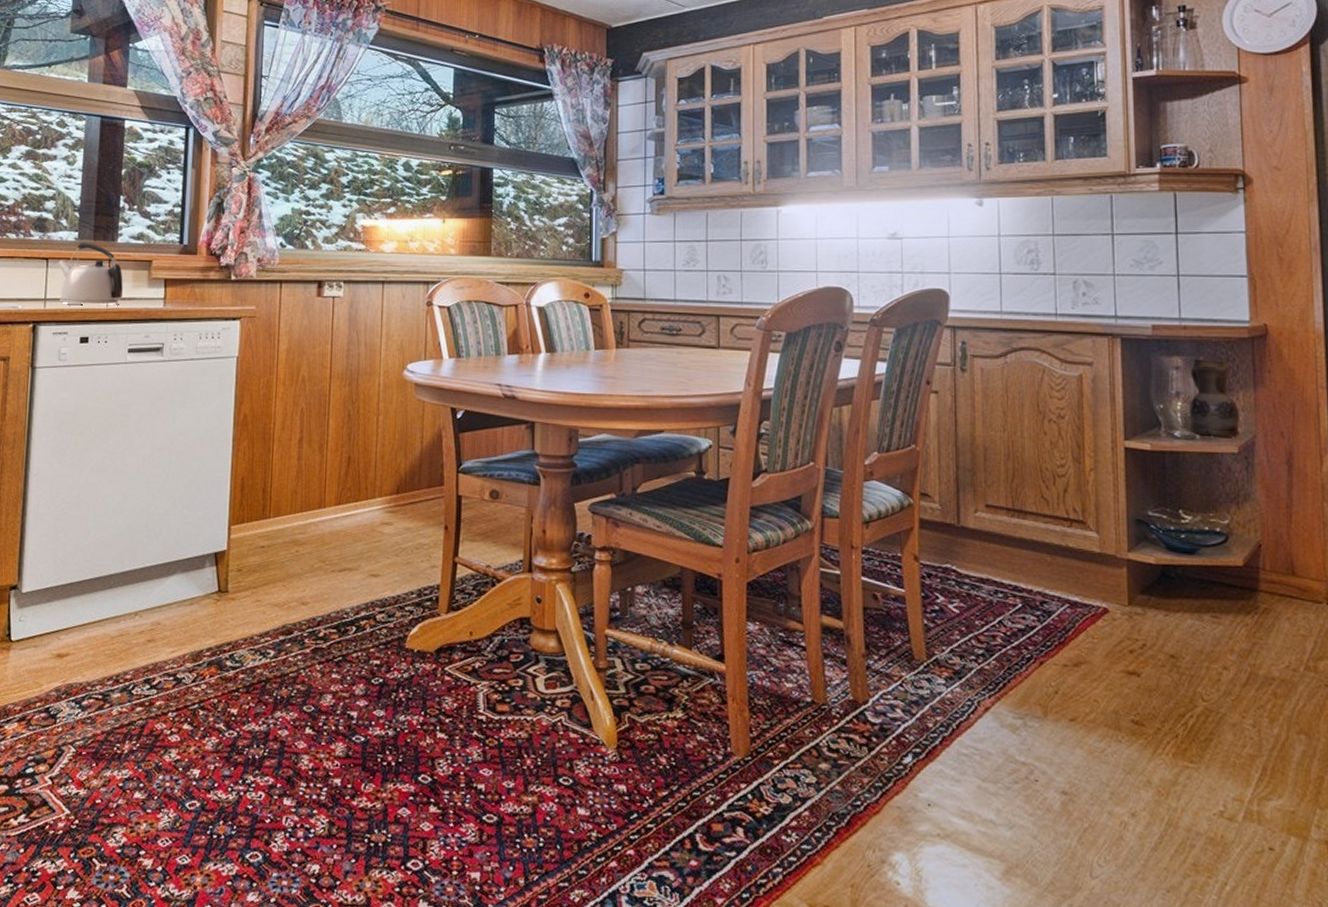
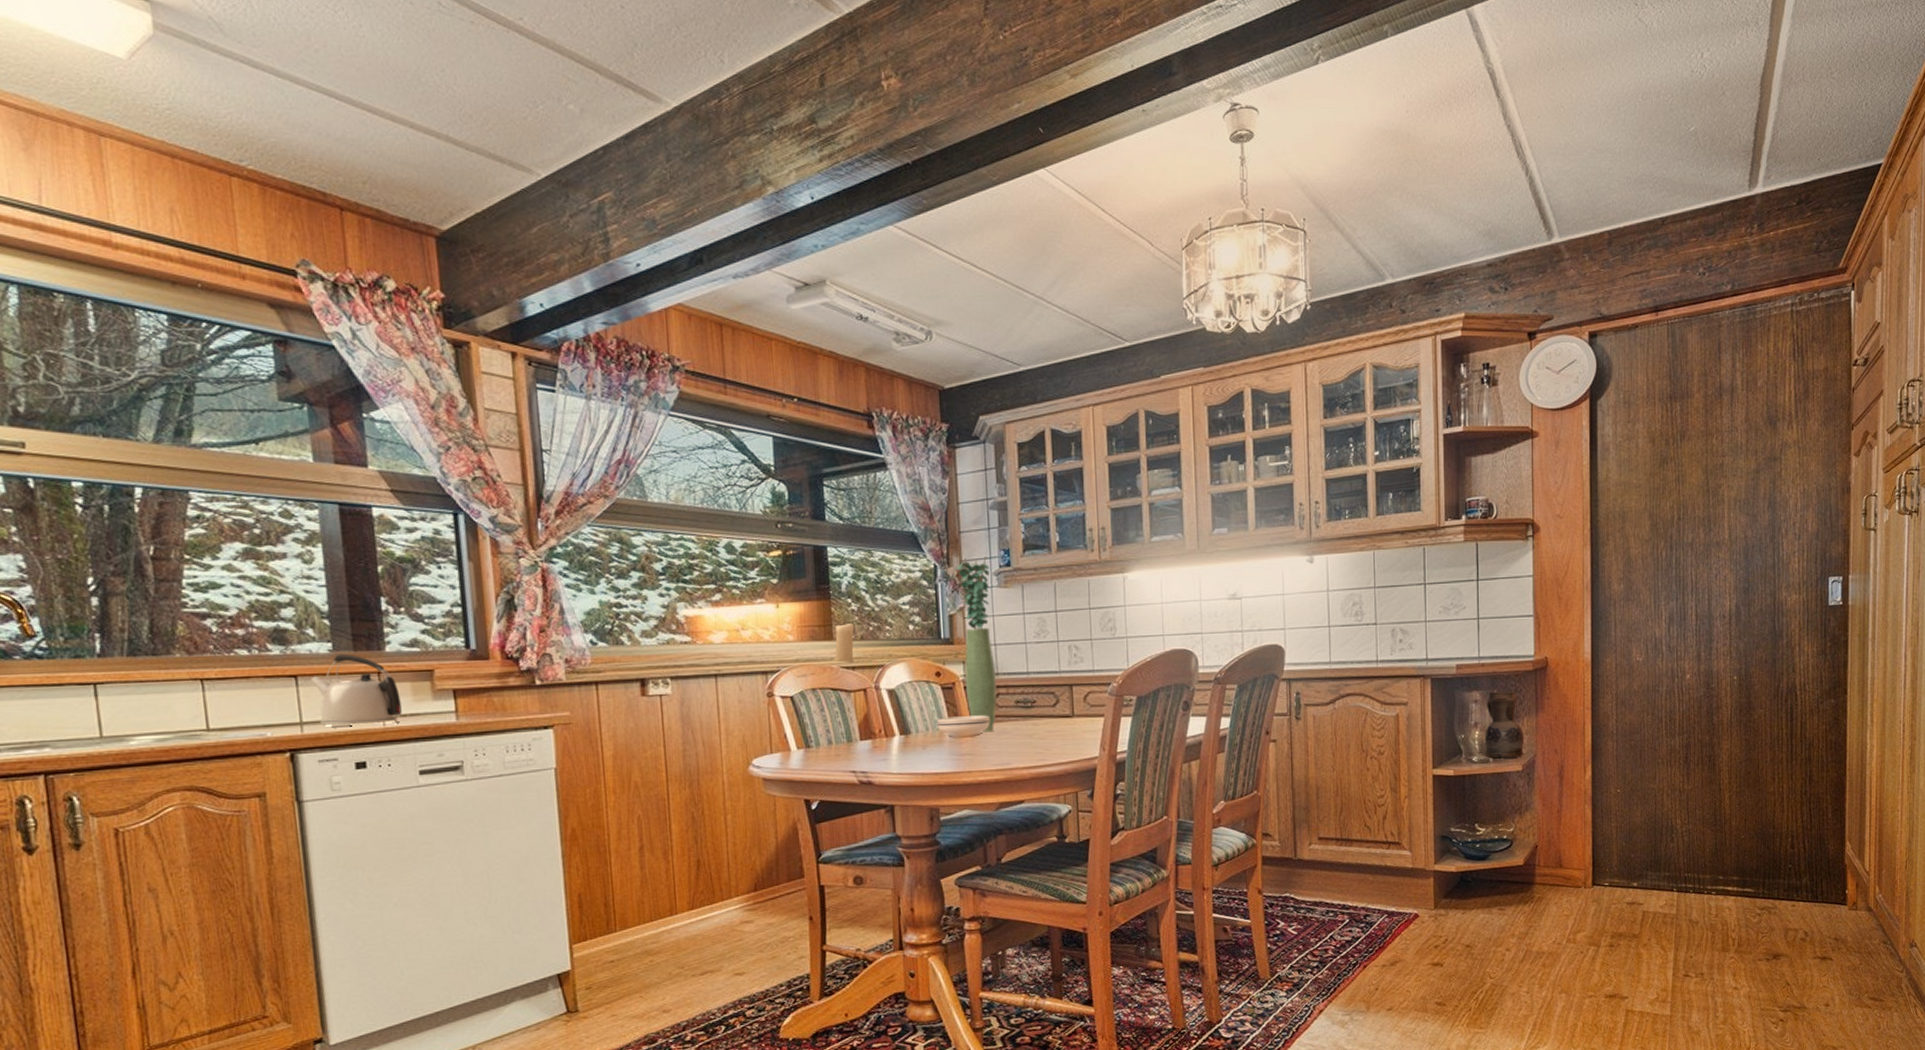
candle: none [488,240,512,278] -> present [832,622,855,663]
bowl: none [582,338,635,361] -> present [937,715,990,738]
vase: none [612,181,644,357] -> present [957,555,997,733]

